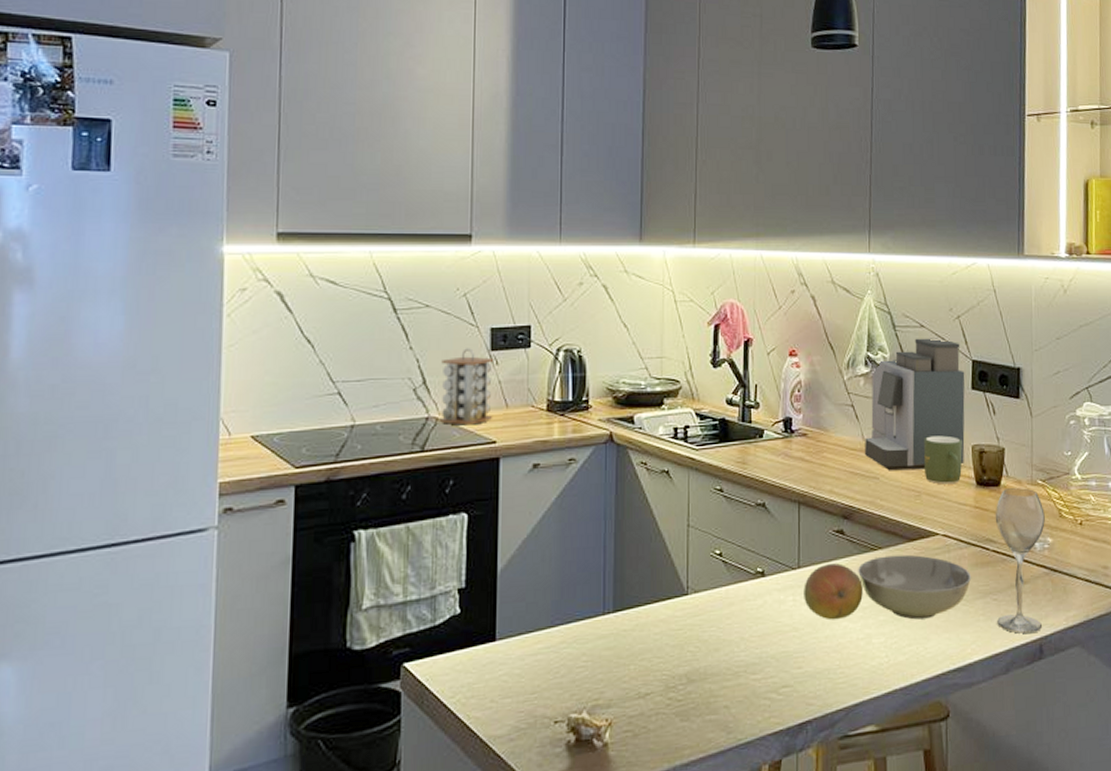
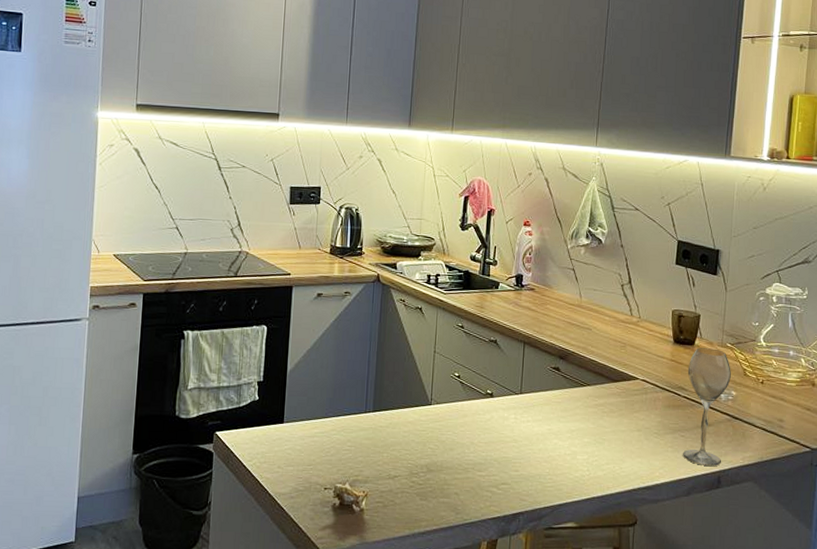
spice rack: present [440,348,494,426] -> none [249,201,292,260]
fruit: present [804,563,863,620] -> none [523,393,572,437]
bowl: present [858,554,972,620] -> none [569,391,664,445]
coffee machine: present [865,338,965,470] -> none [581,219,671,325]
mug: present [924,435,963,485] -> none [630,299,664,340]

